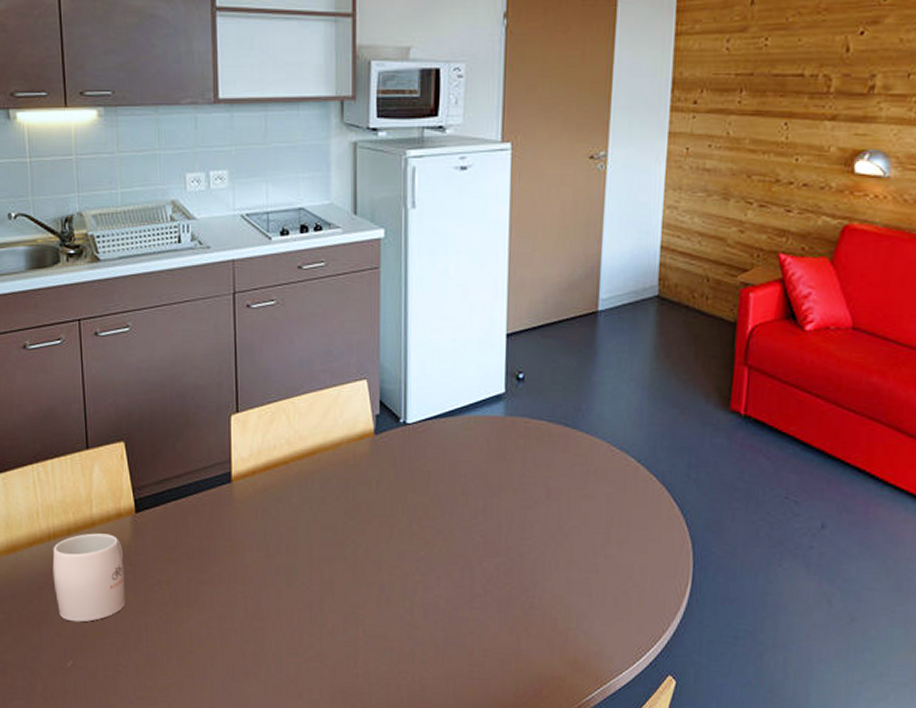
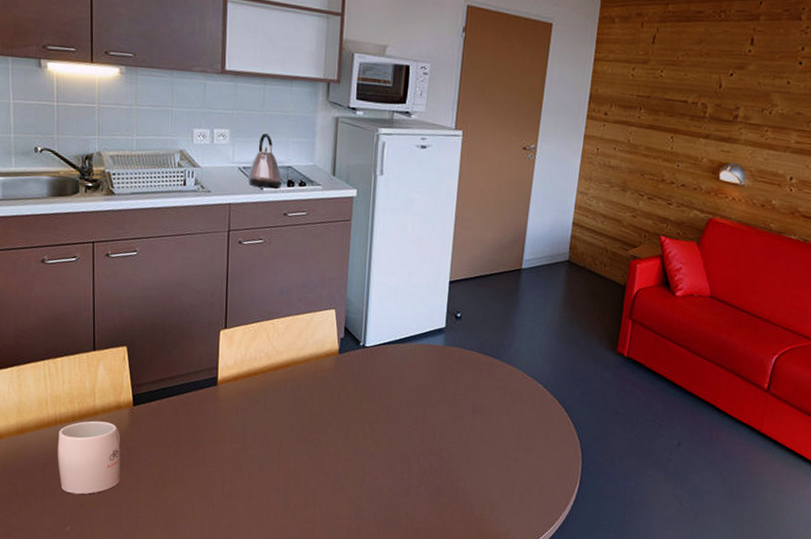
kettle: none [252,171,294,238] -> present [248,133,283,190]

